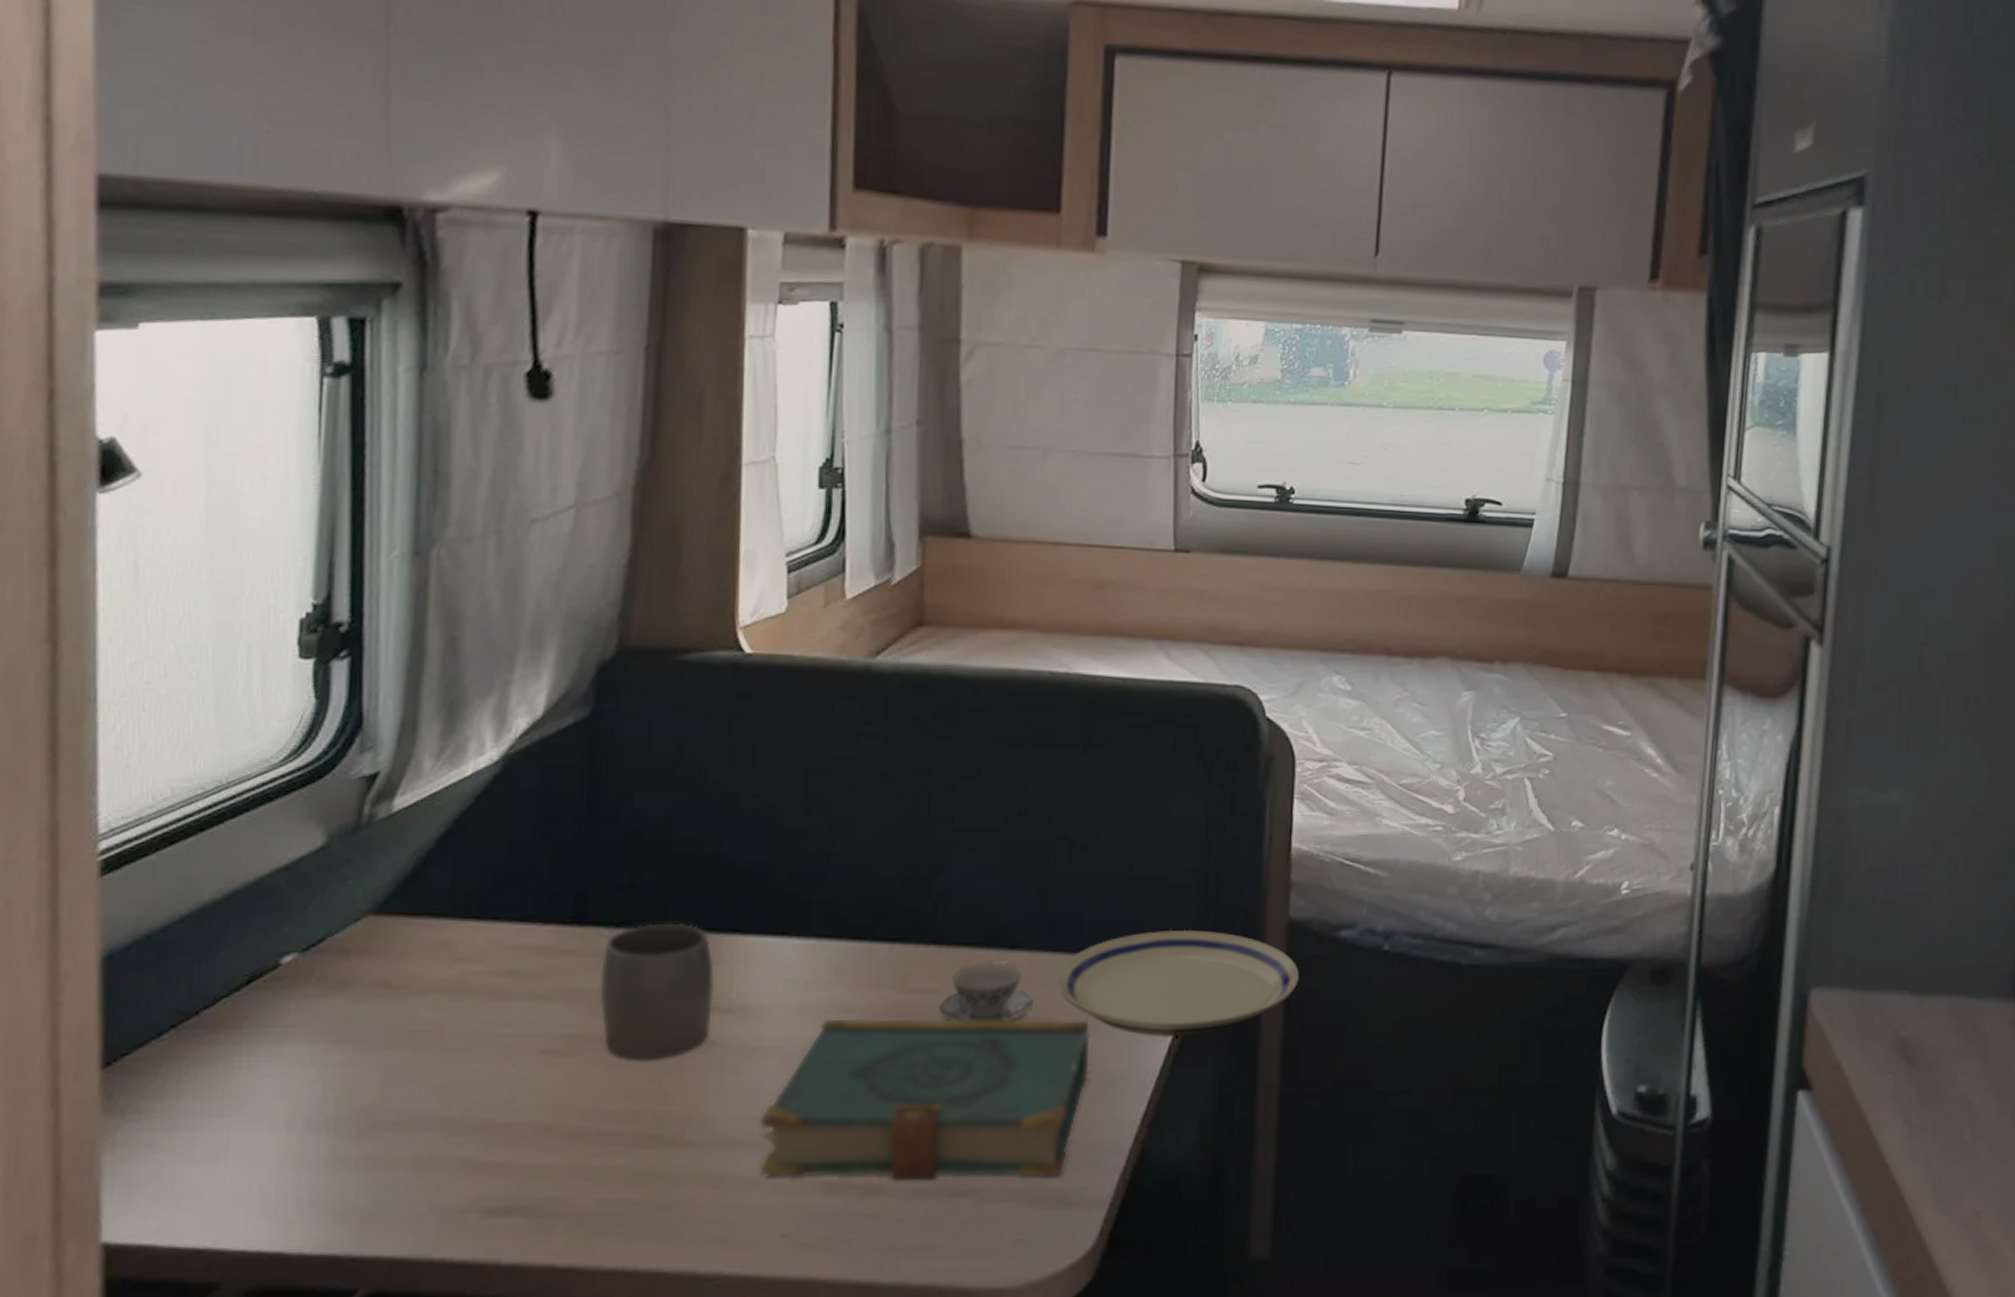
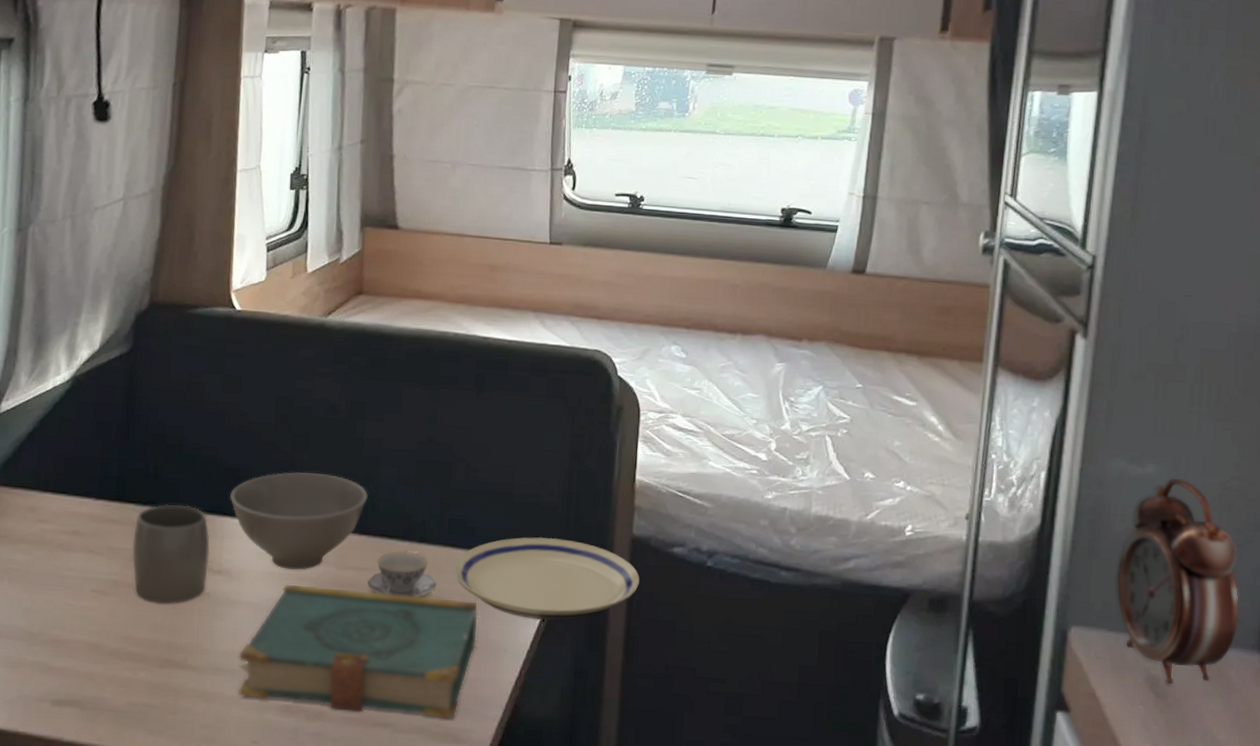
bowl: none [742,866,937,999] -> present [230,471,368,570]
alarm clock: none [1860,805,1994,1047] -> present [1116,478,1240,685]

